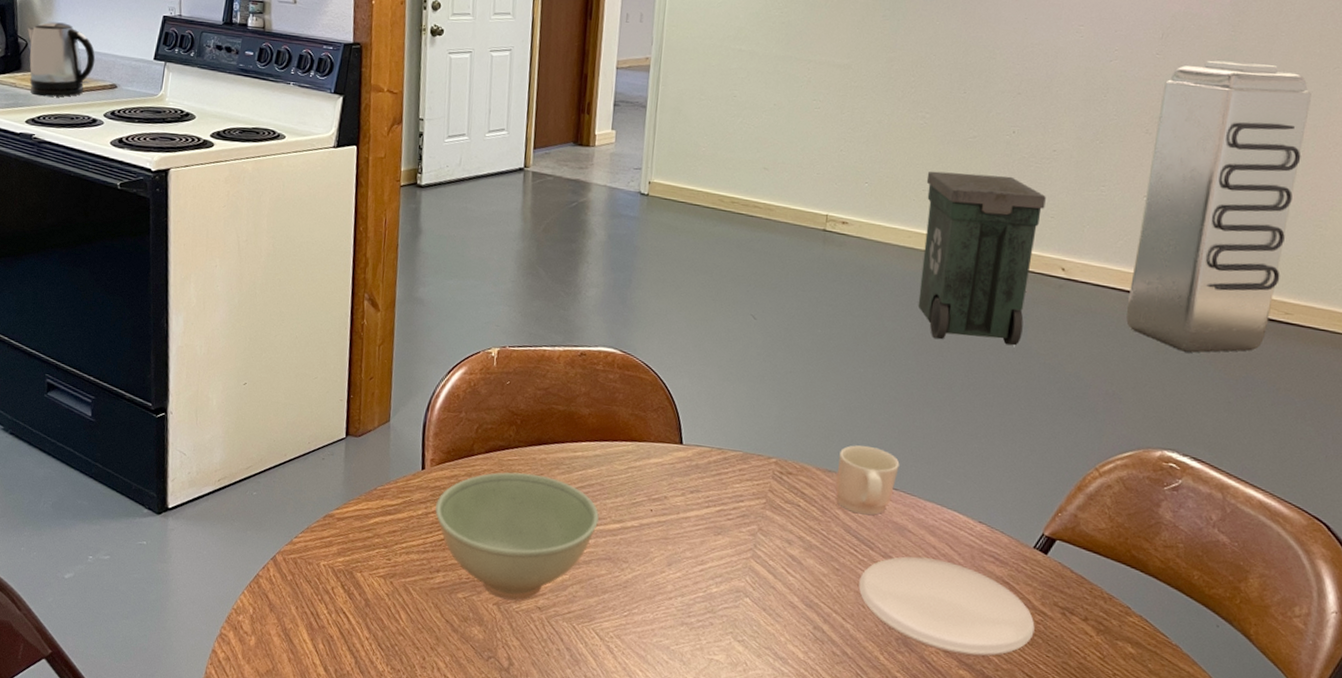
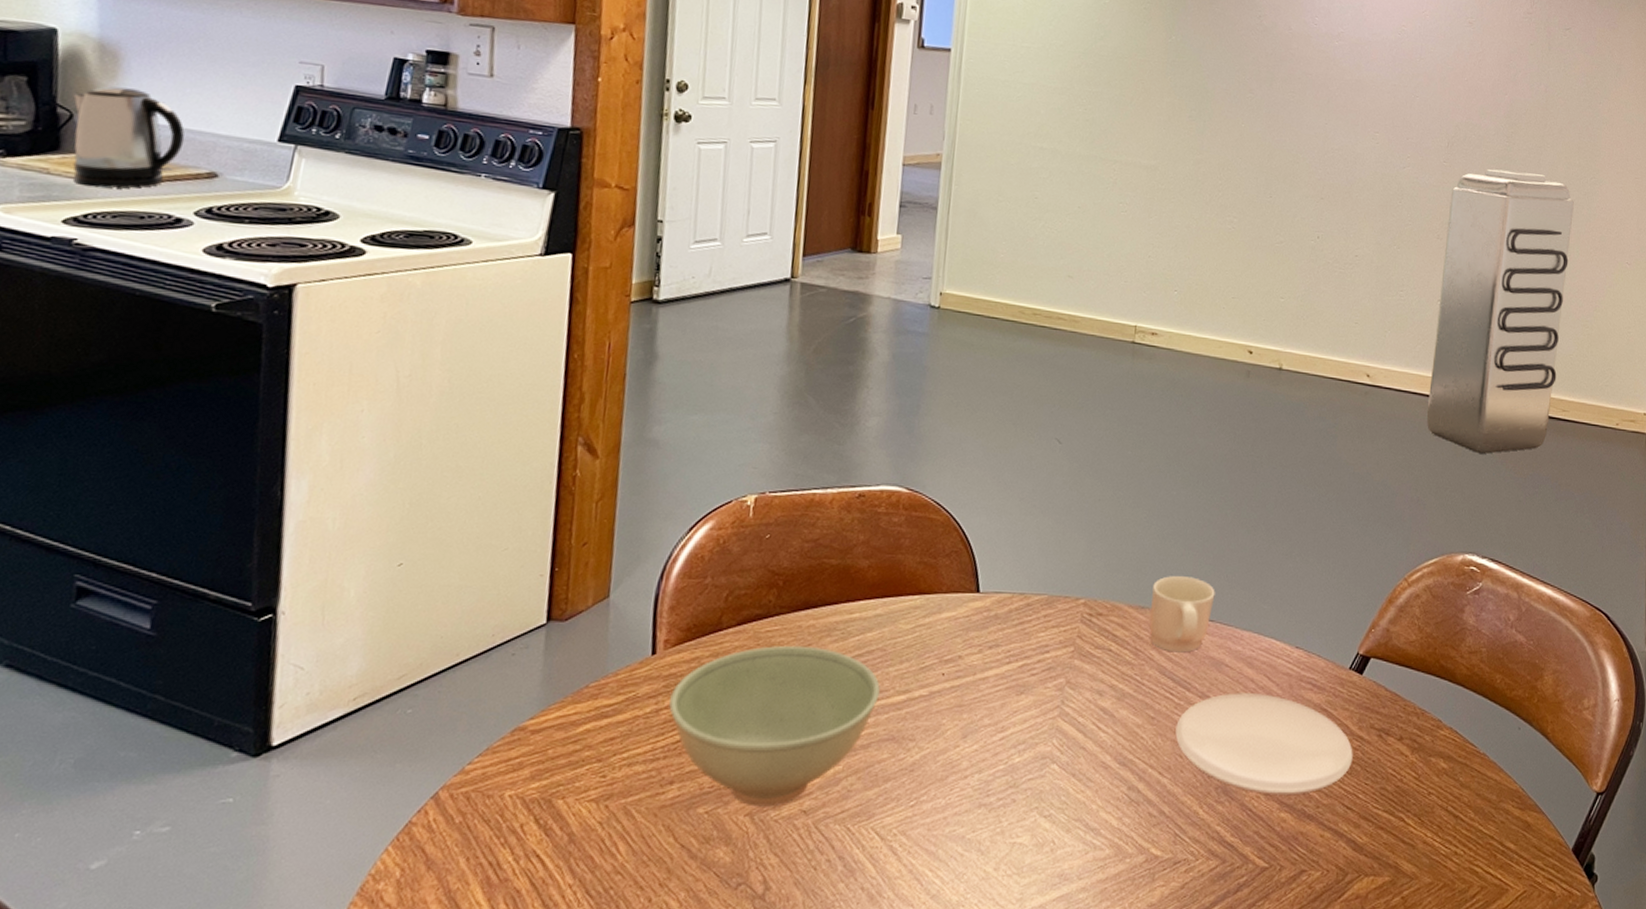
recycling bin: present [917,171,1046,346] -> none [1230,277,1350,457]

